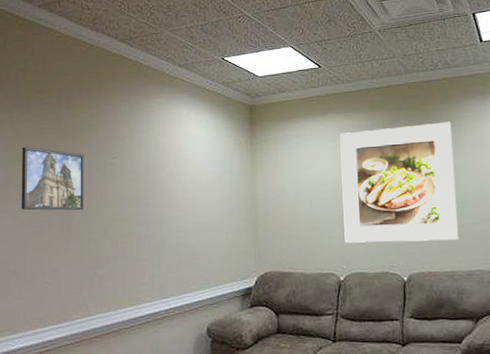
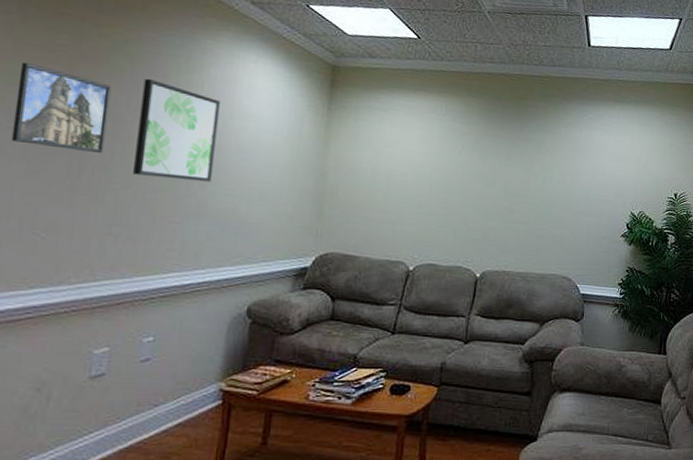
wall art: none [107,144,166,224] -> present [133,79,220,182]
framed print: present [340,122,458,243] -> none [420,114,548,241]

